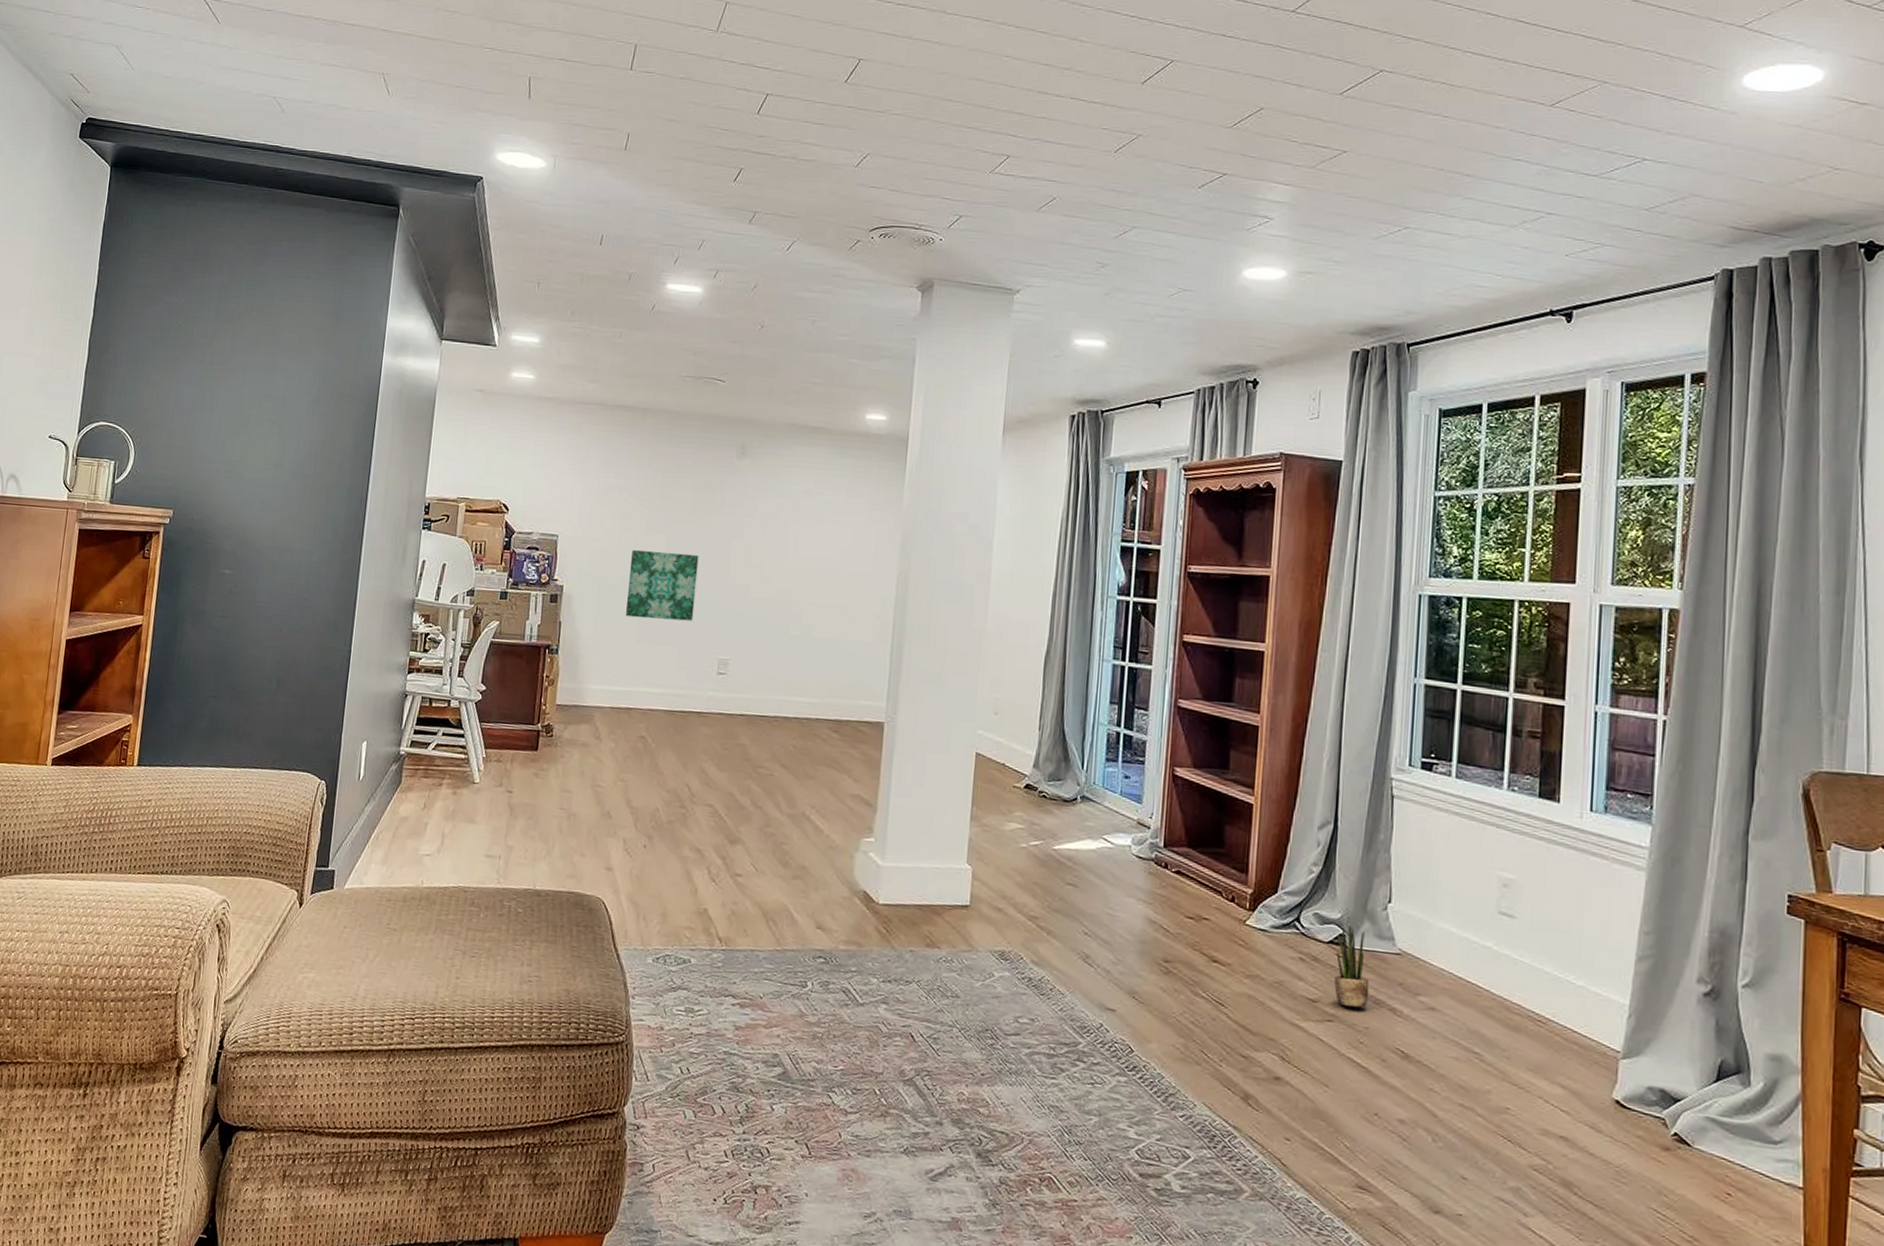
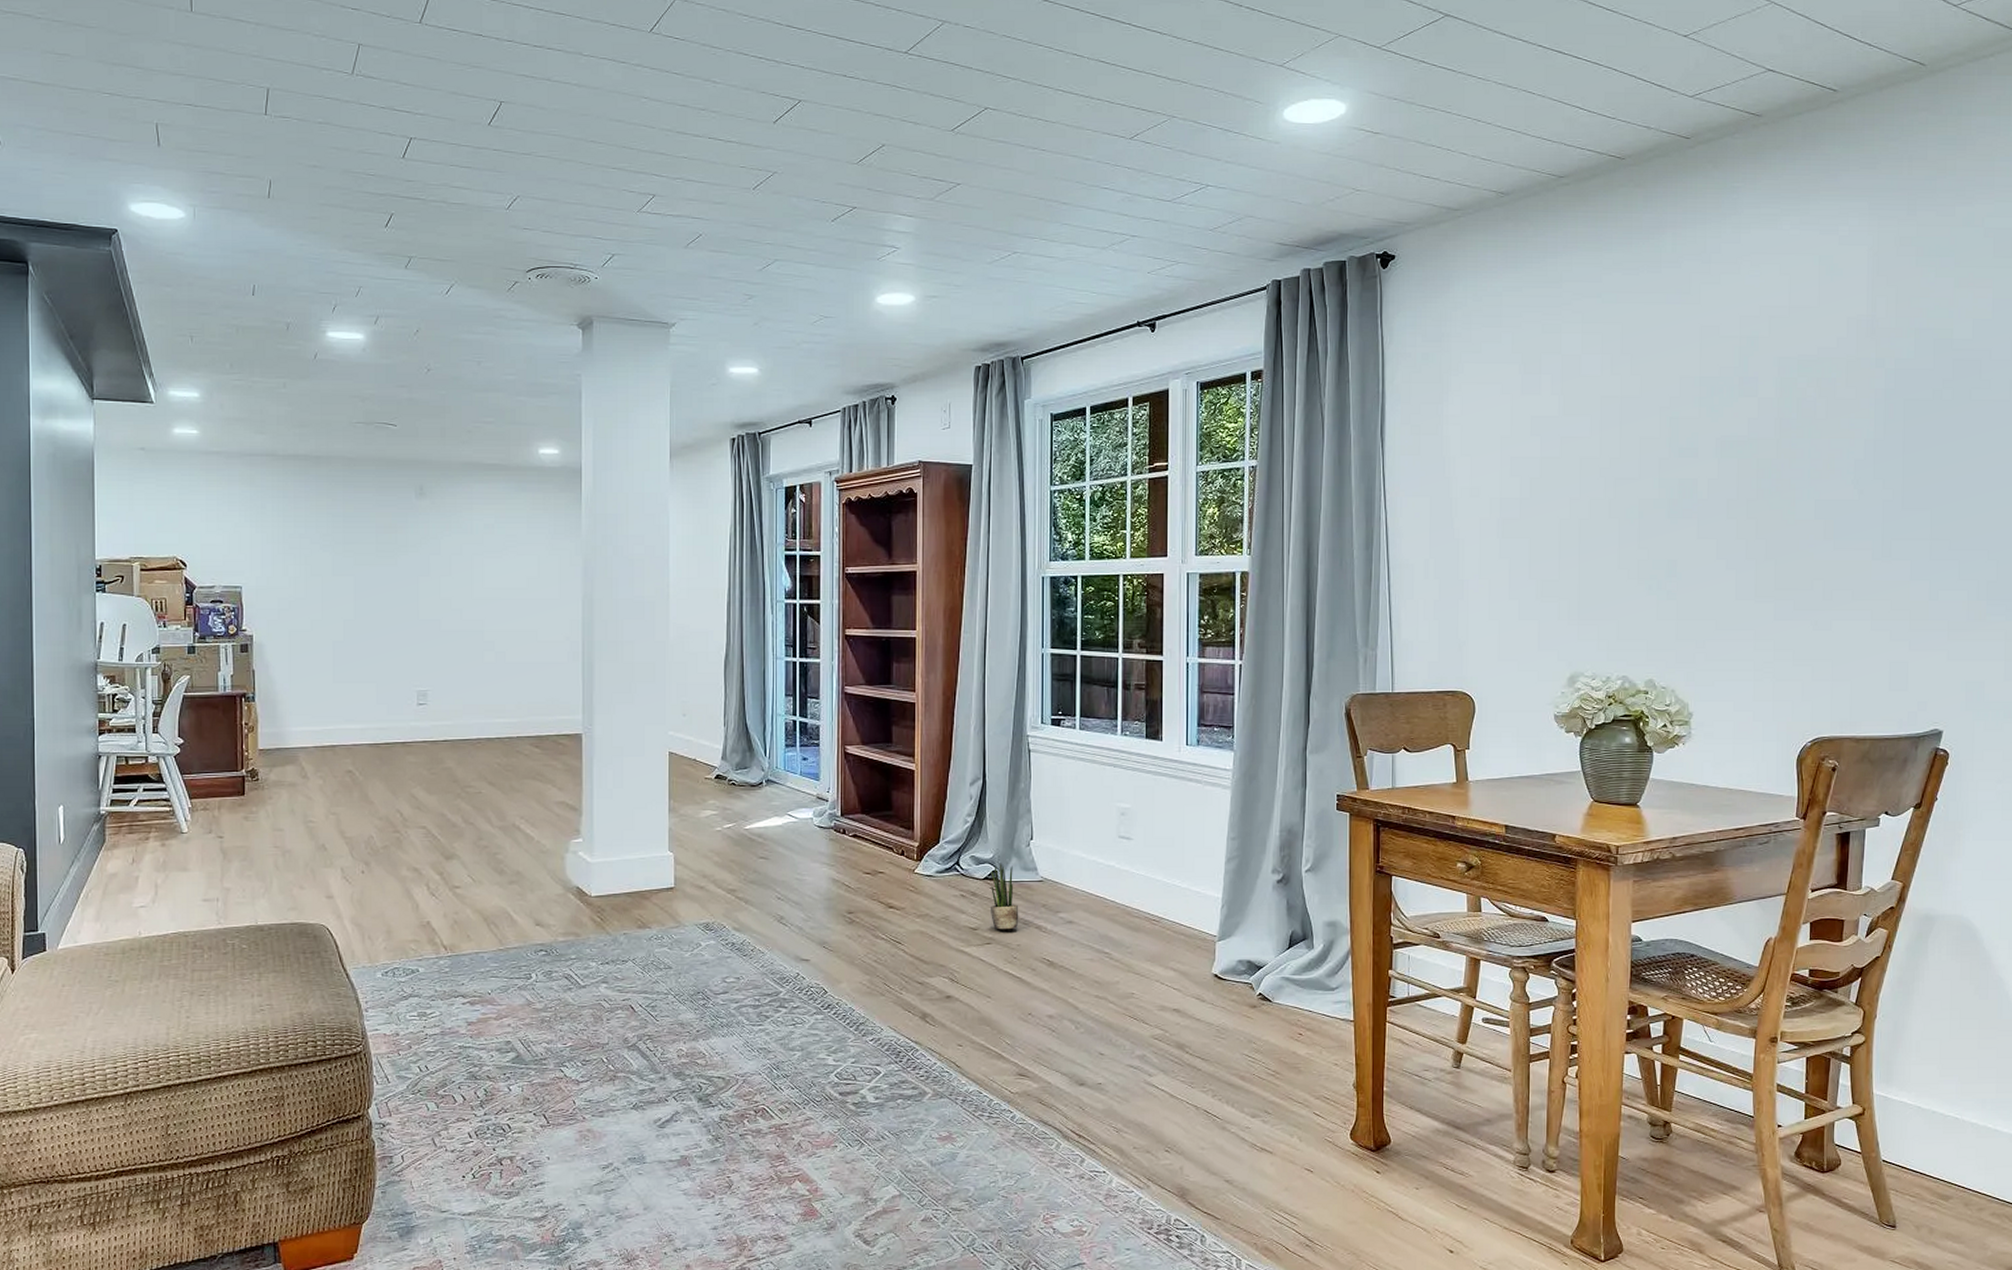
wall art: present [625,550,699,621] -> none [319,594,388,659]

